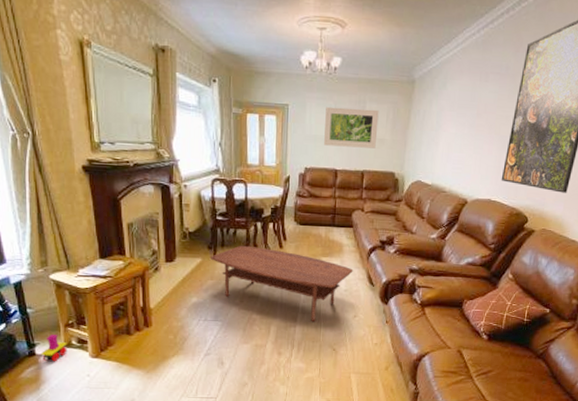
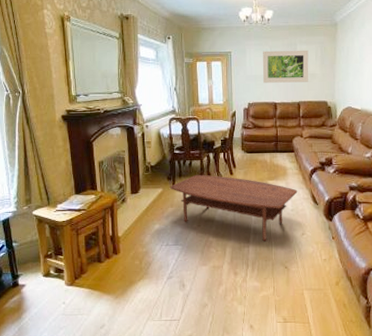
toy train: present [41,335,67,362] -> none [23,266,46,291]

